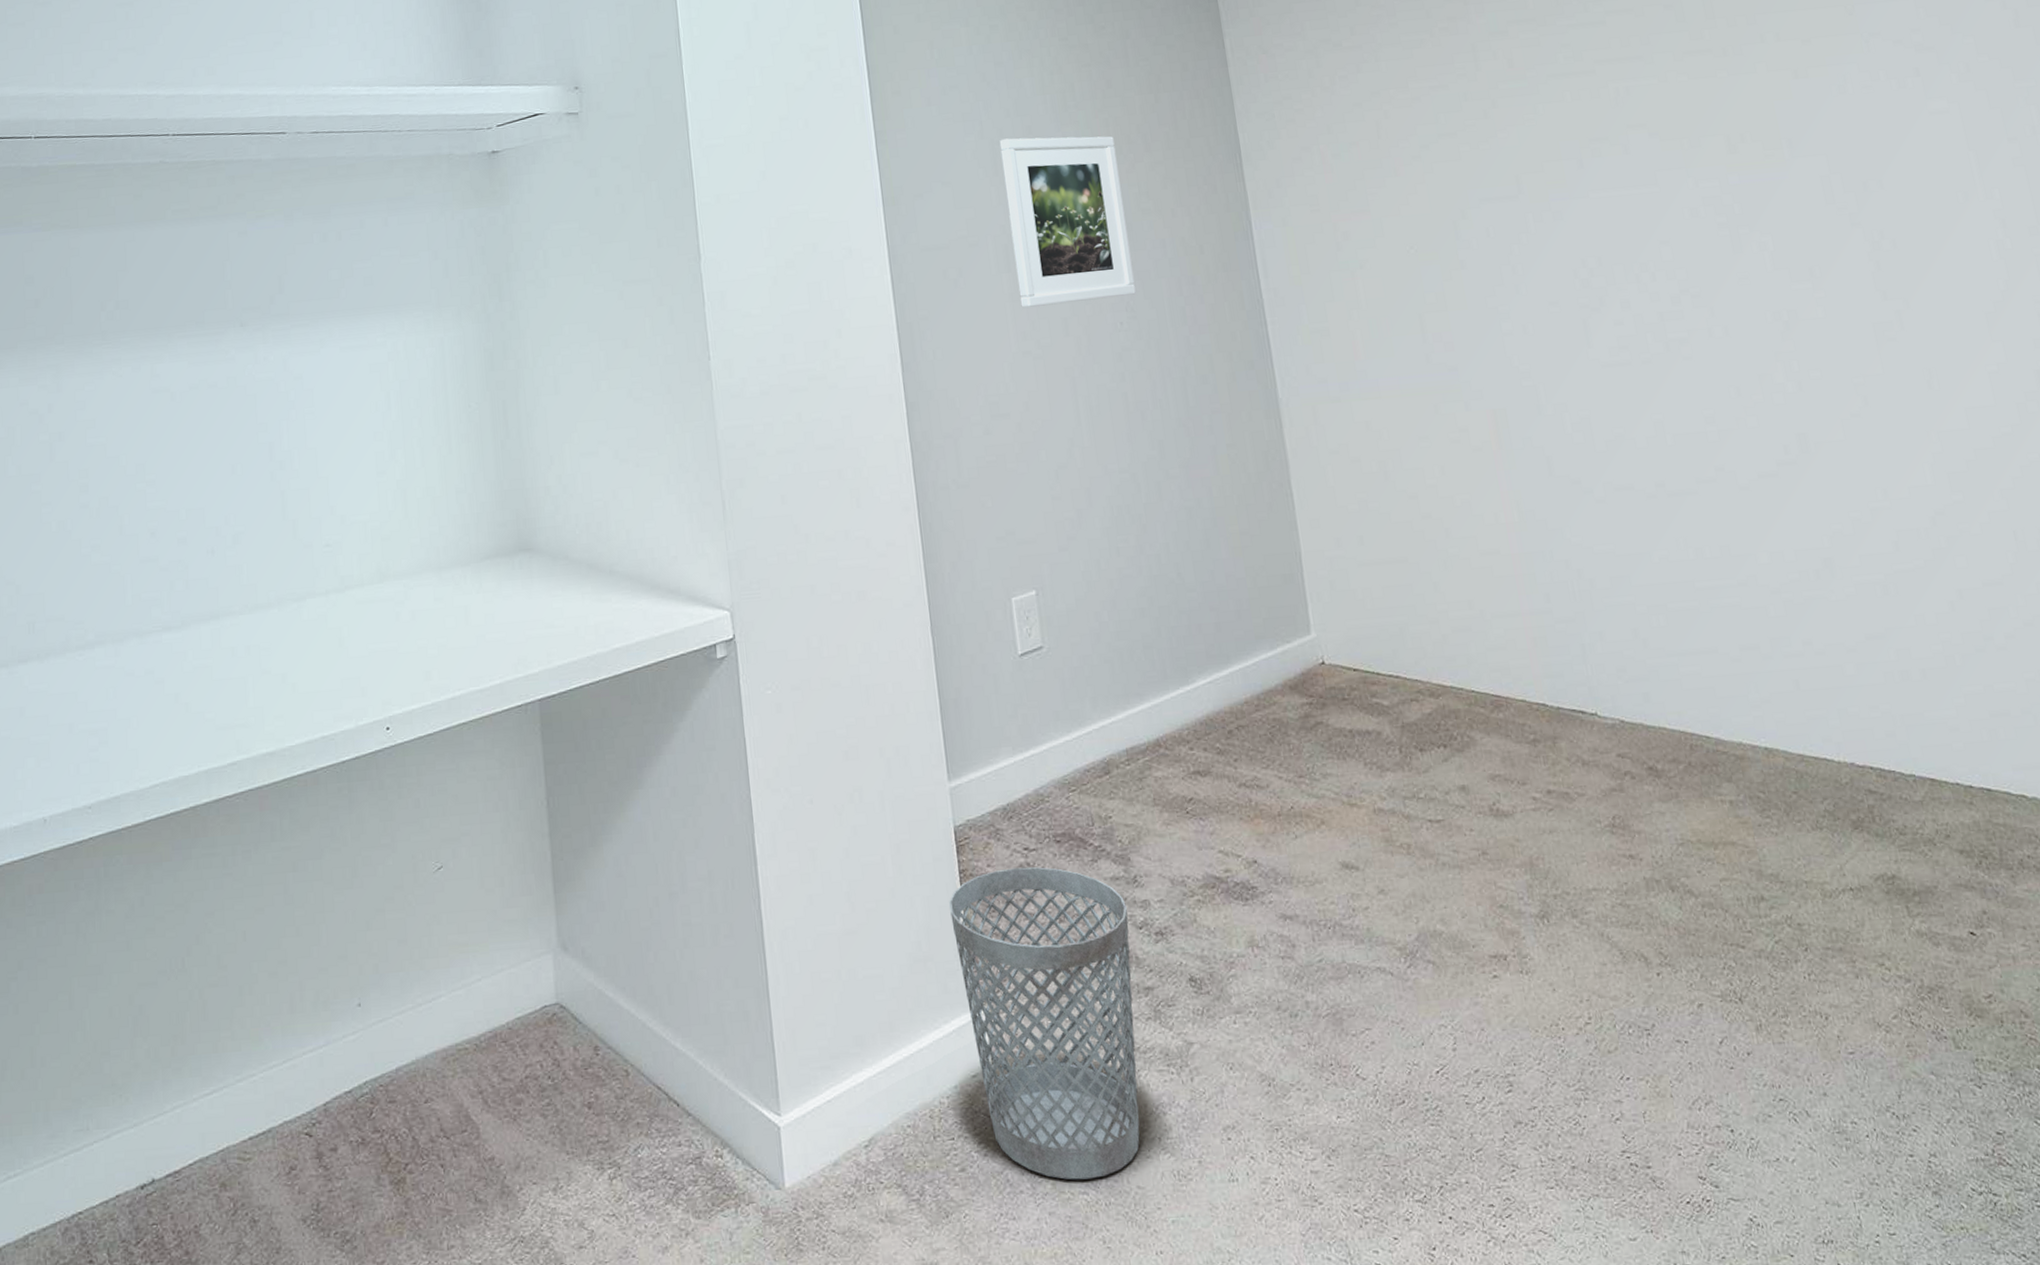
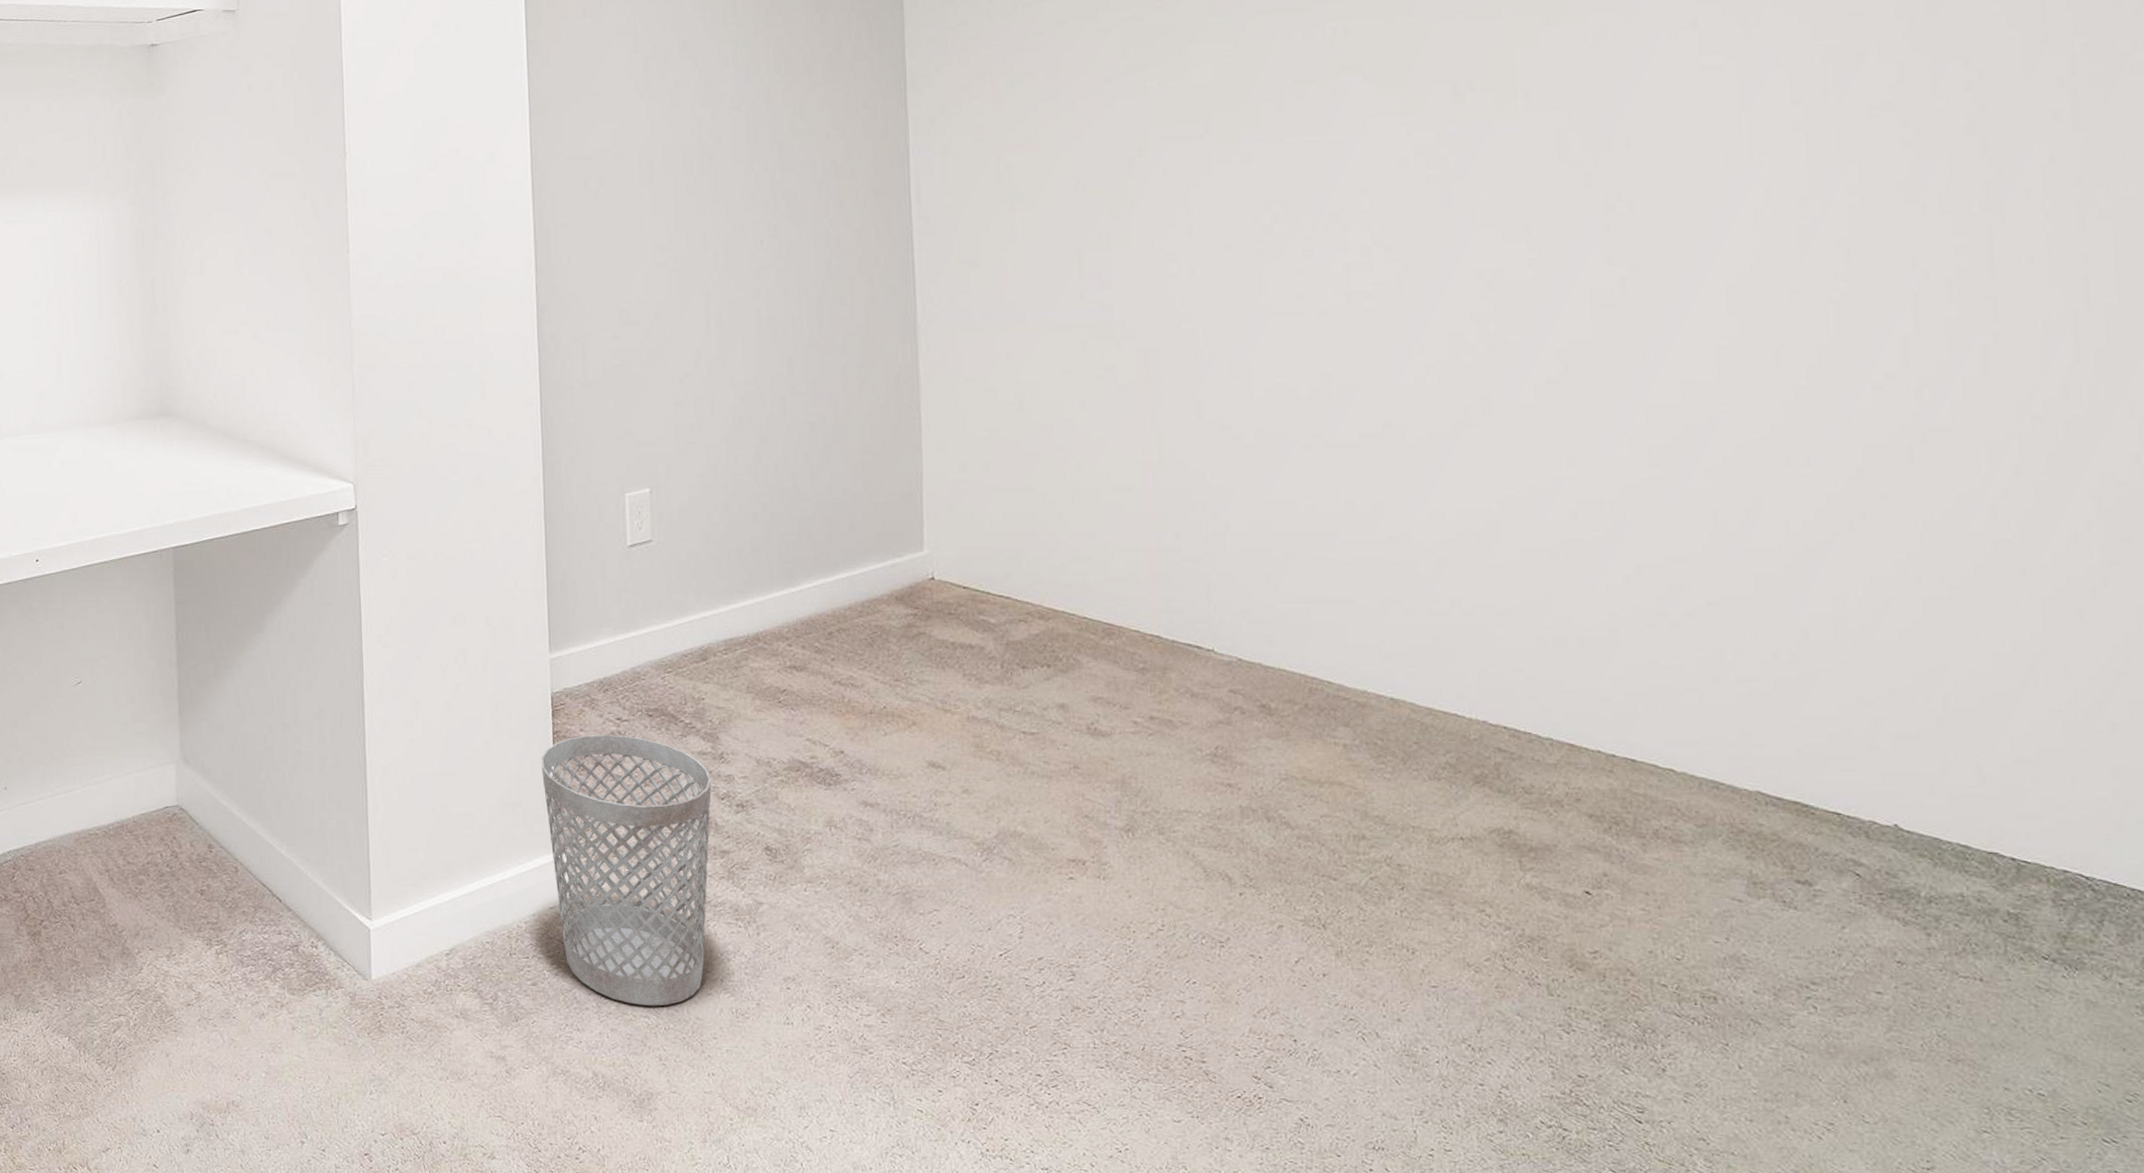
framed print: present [999,136,1136,308] -> none [653,53,780,221]

